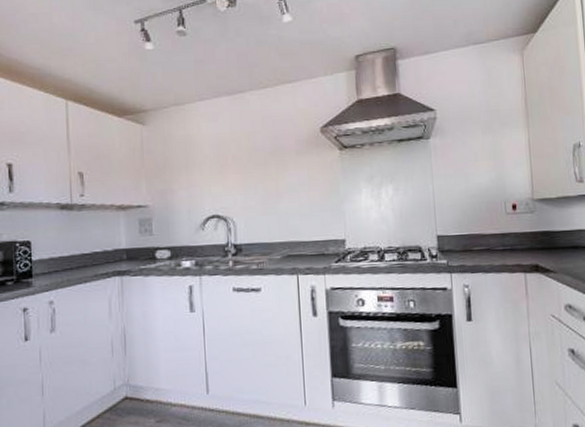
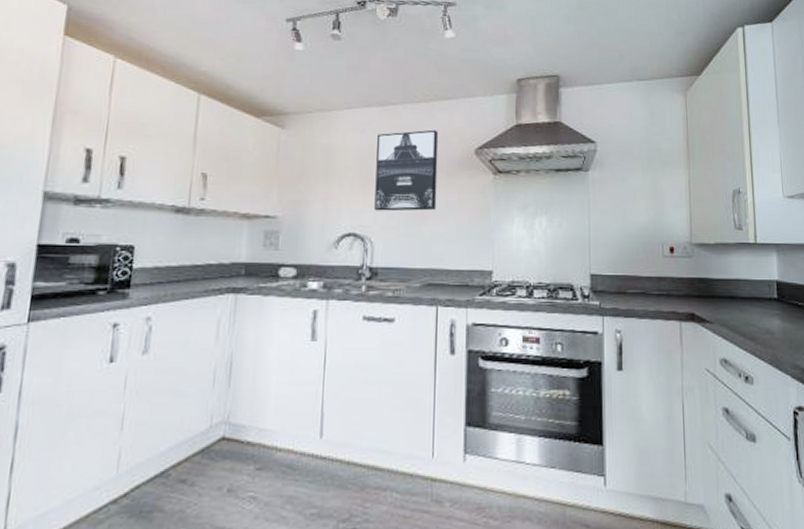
wall art: none [229,113,289,193] -> present [374,129,439,212]

